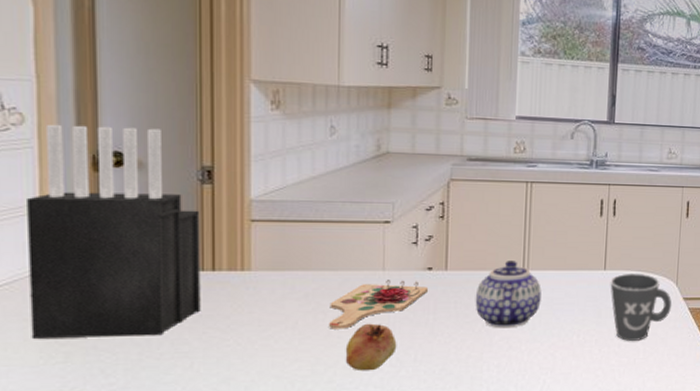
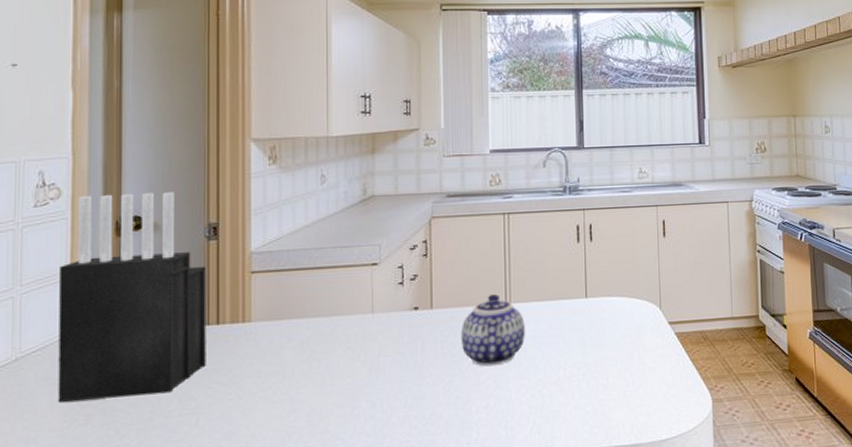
cutting board: present [329,280,429,329] -> none [323,322,416,377]
fruit: present [345,323,397,371] -> none [338,368,388,420]
mug: present [610,273,671,341] -> none [592,298,657,373]

